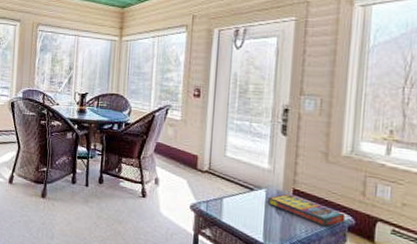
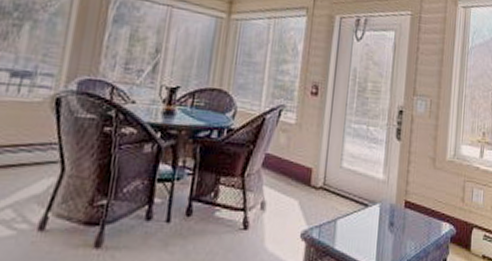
game compilation box: present [268,193,346,227] -> none [381,207,449,240]

